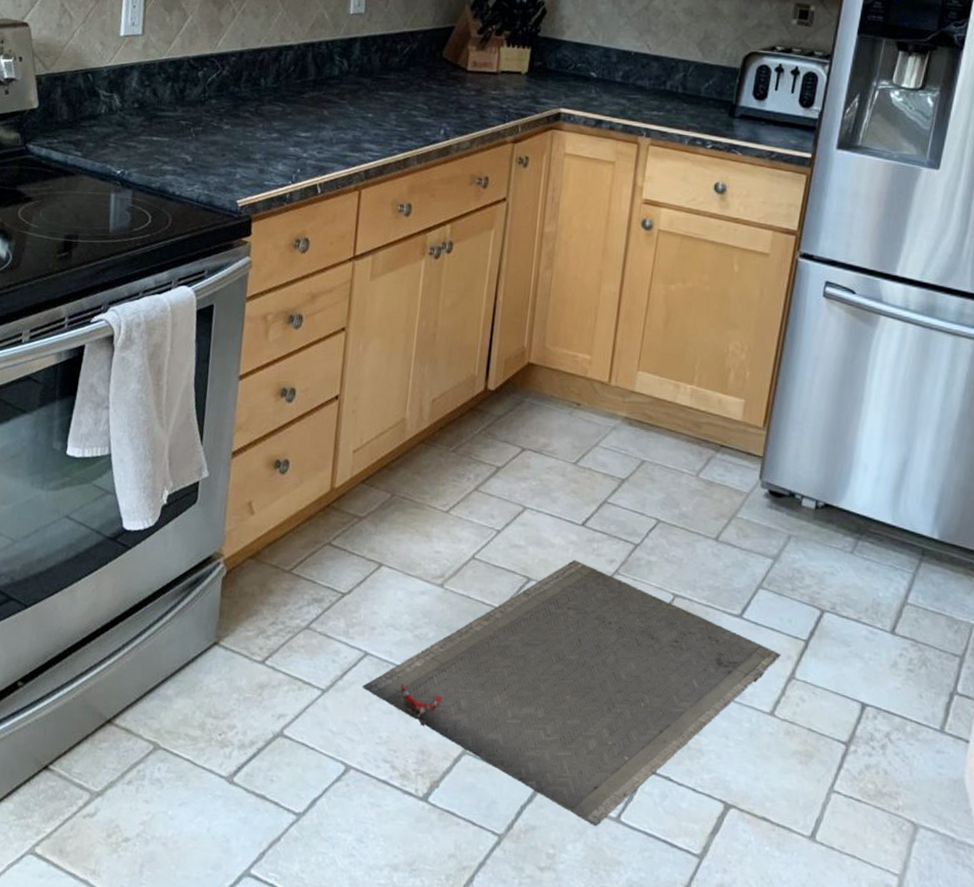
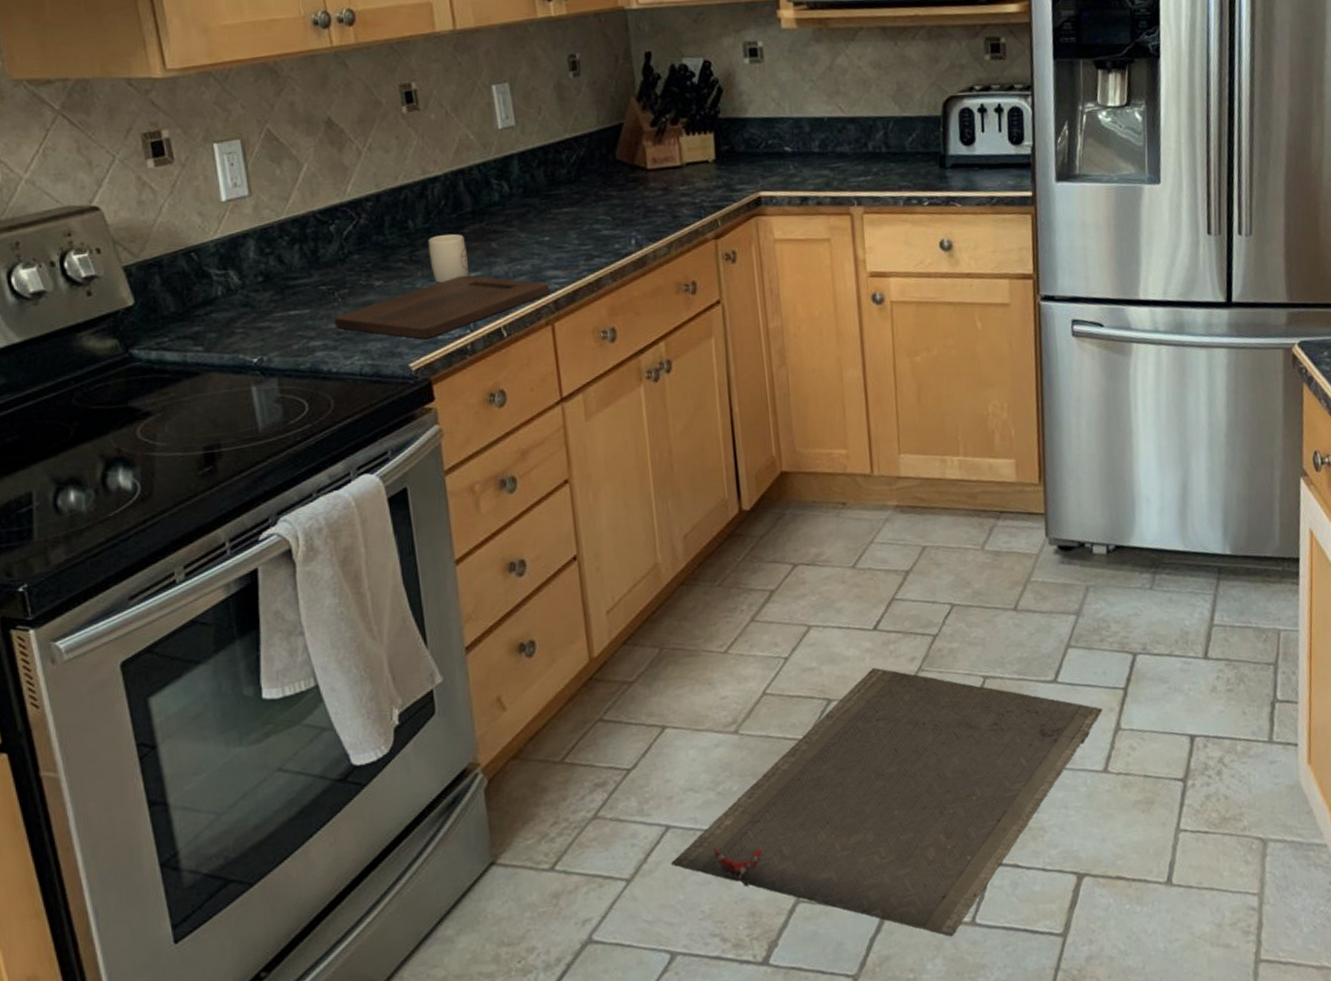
cutting board: none [185,133,364,182] -> present [334,275,550,339]
mug: none [271,95,304,137] -> present [428,234,469,283]

